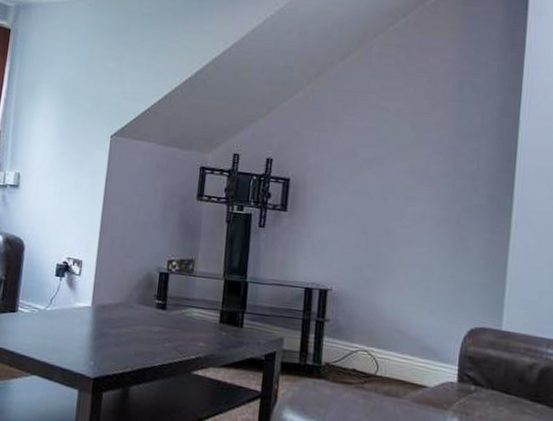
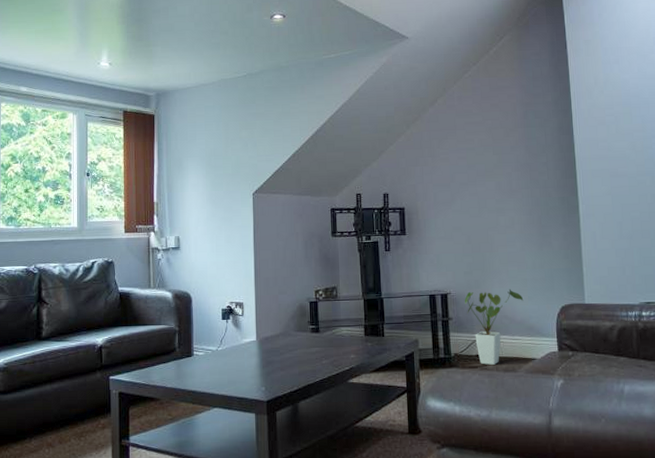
house plant: none [347,291,423,385] -> present [464,289,524,365]

